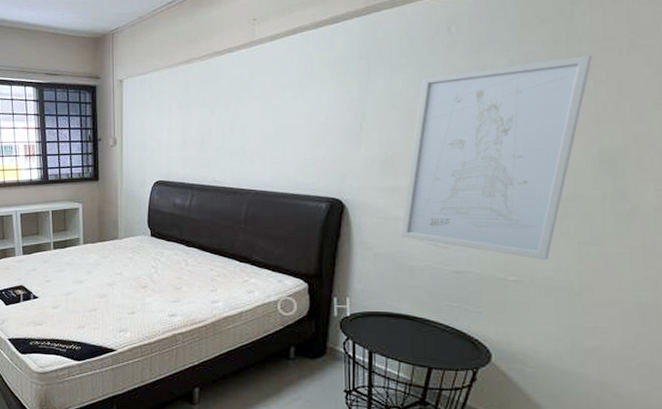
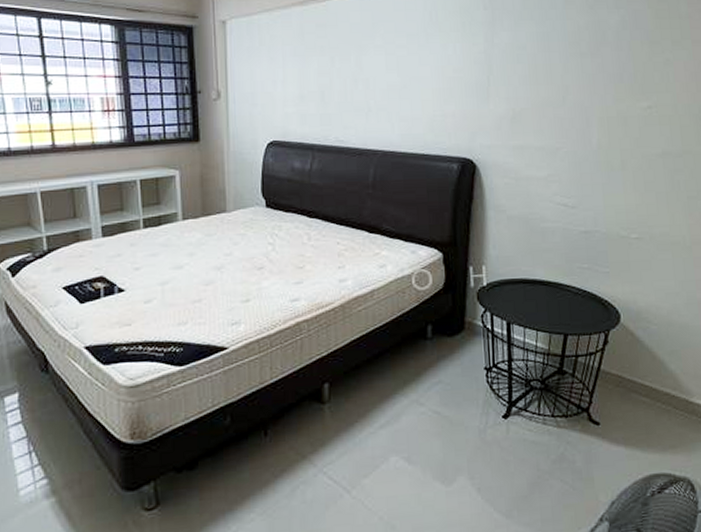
wall art: present [400,54,592,259] -> none [531,15,689,215]

